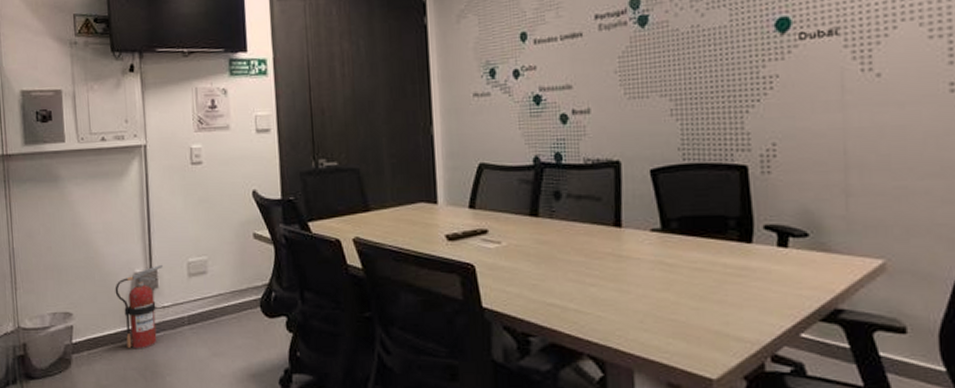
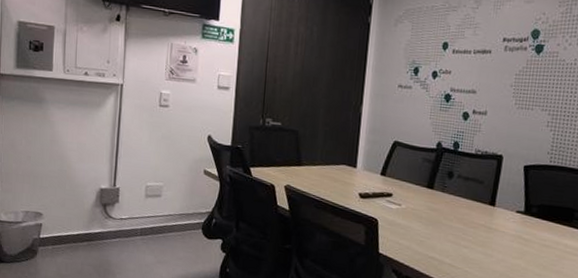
fire extinguisher: present [115,265,163,349] -> none [81,184,125,250]

